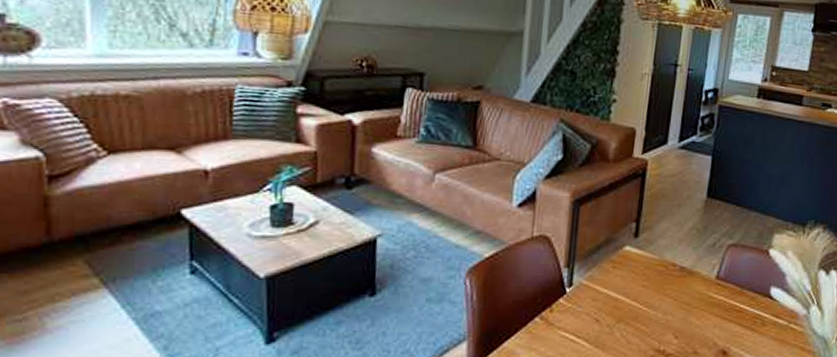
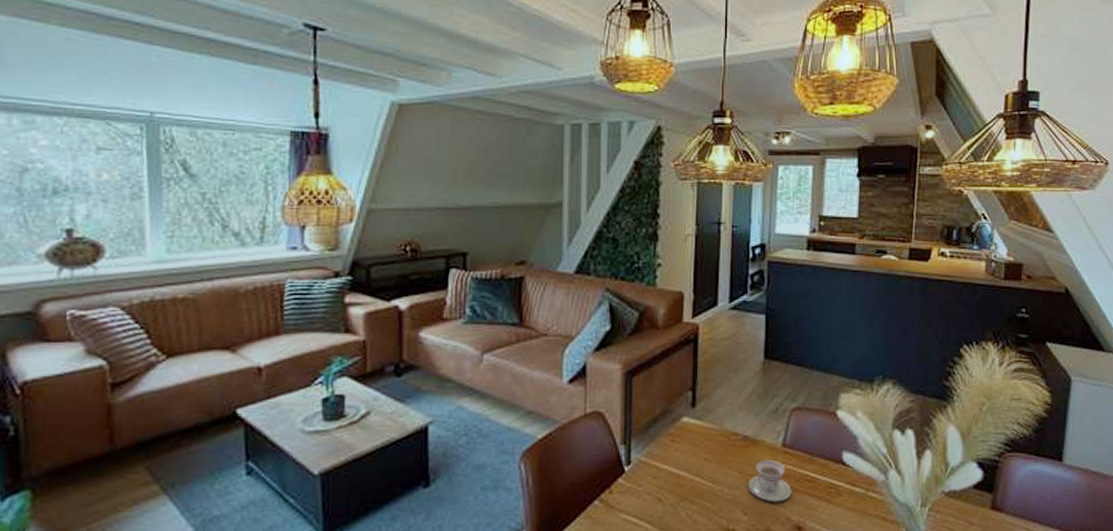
teacup: none [681,289,721,329] -> present [749,459,792,502]

